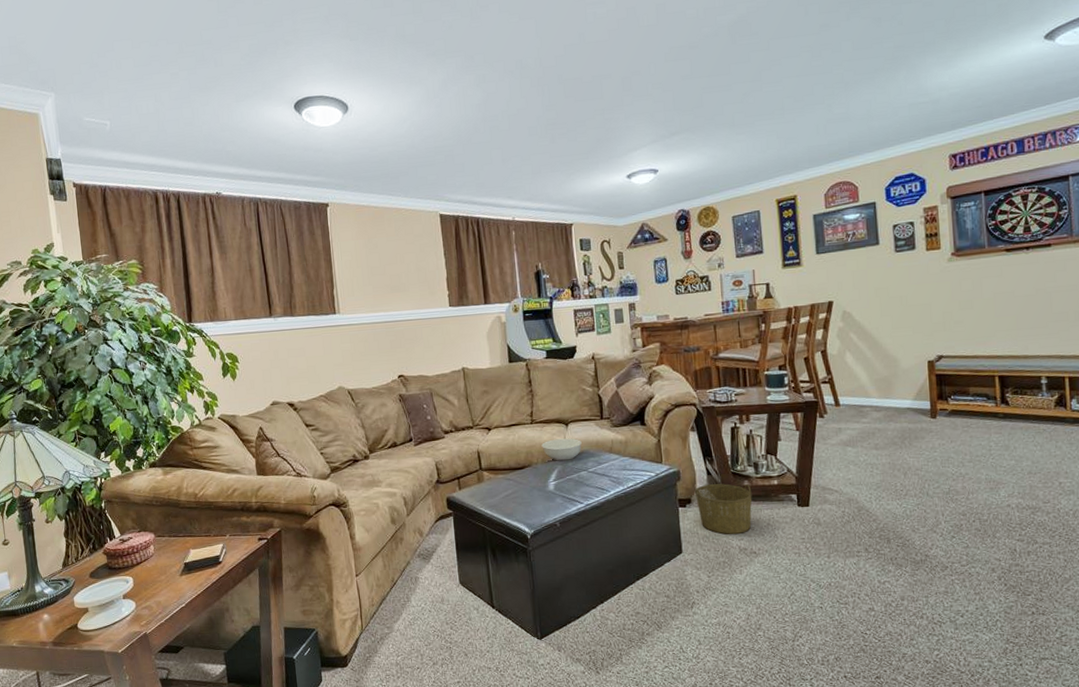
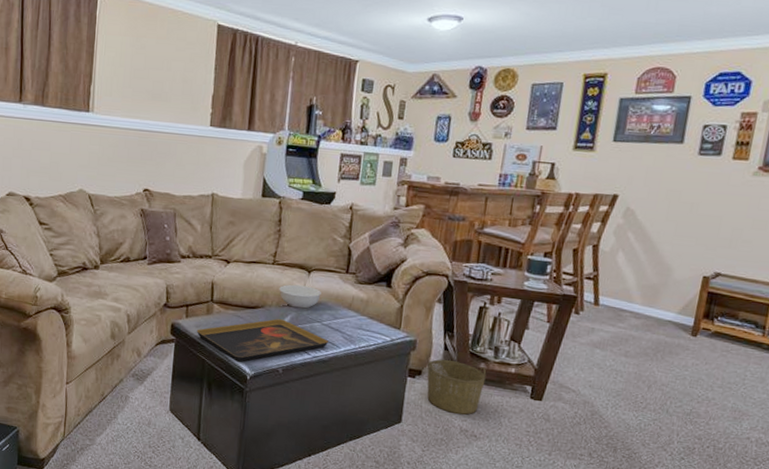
decorative tray: none [471,474,599,524] -> present [196,319,329,363]

